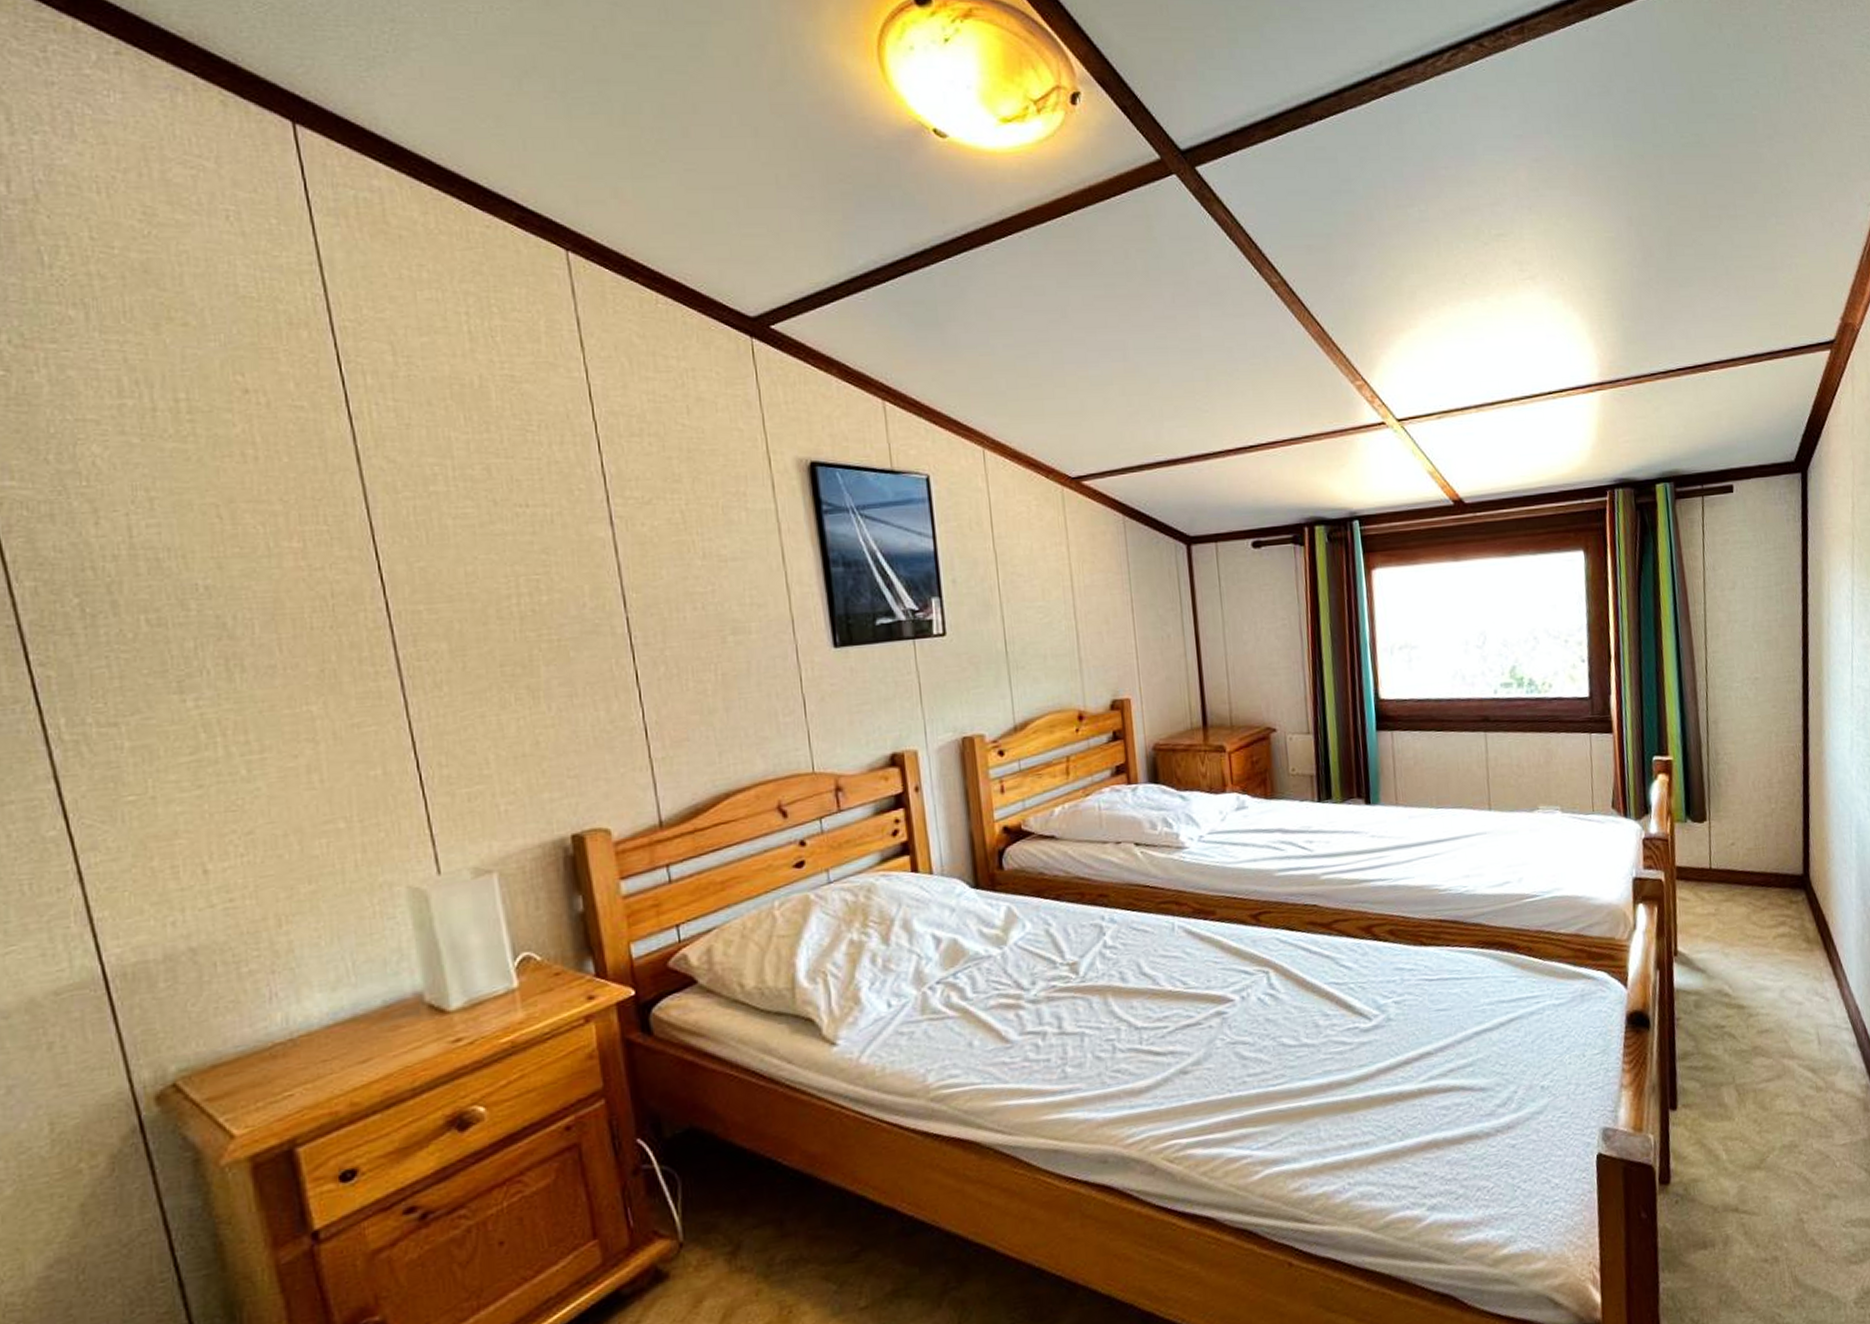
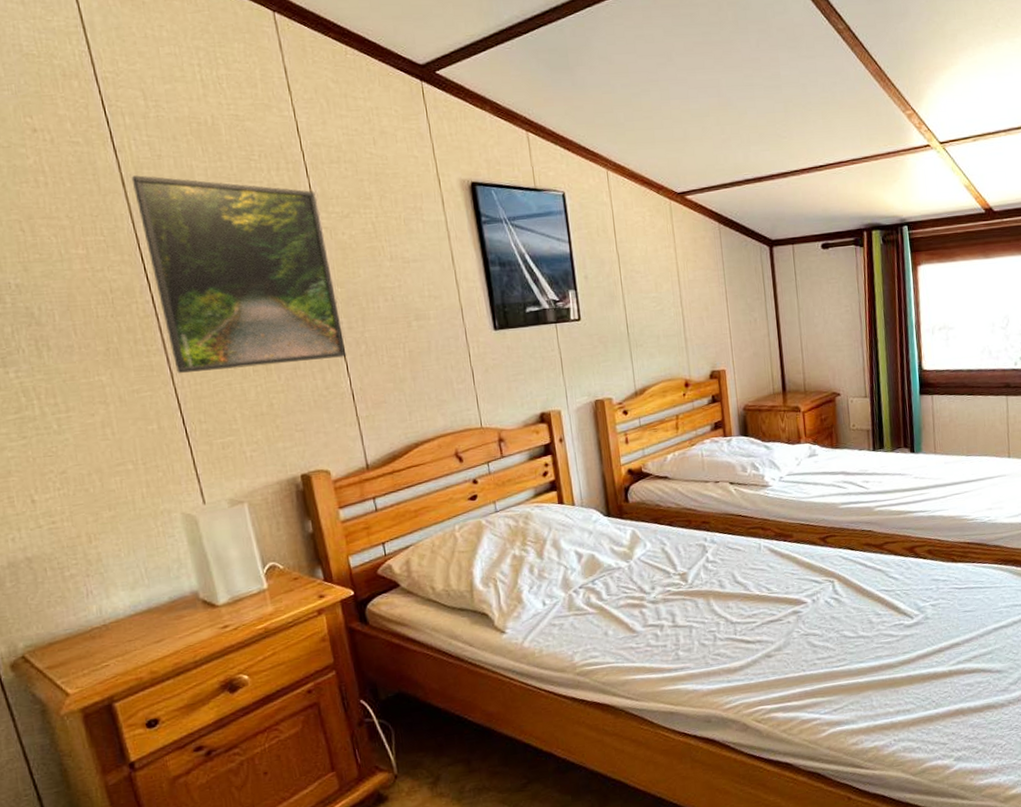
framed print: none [369,449,640,703] -> present [131,175,347,374]

